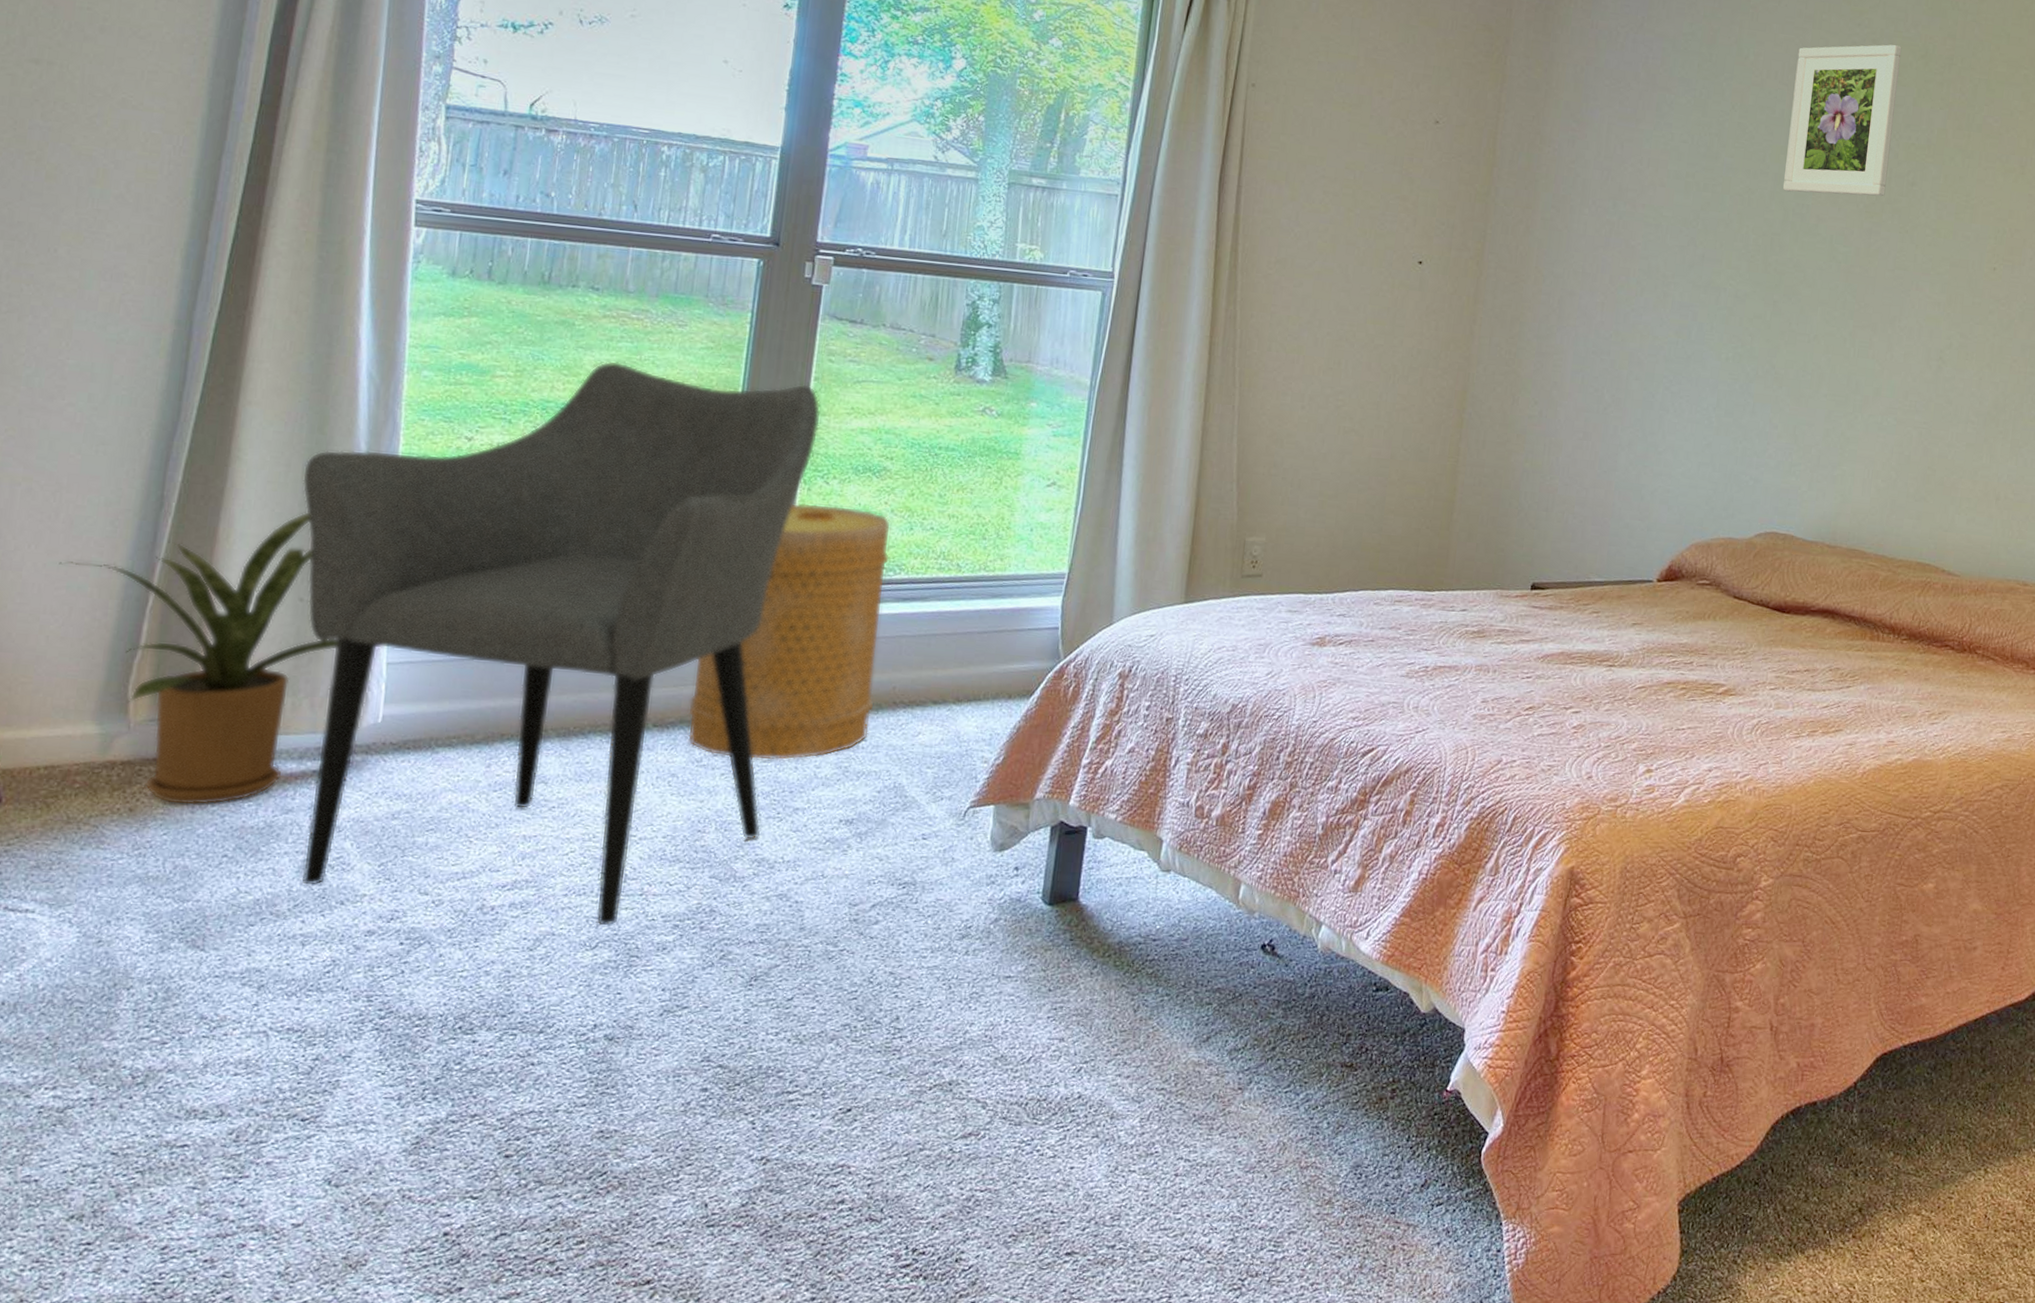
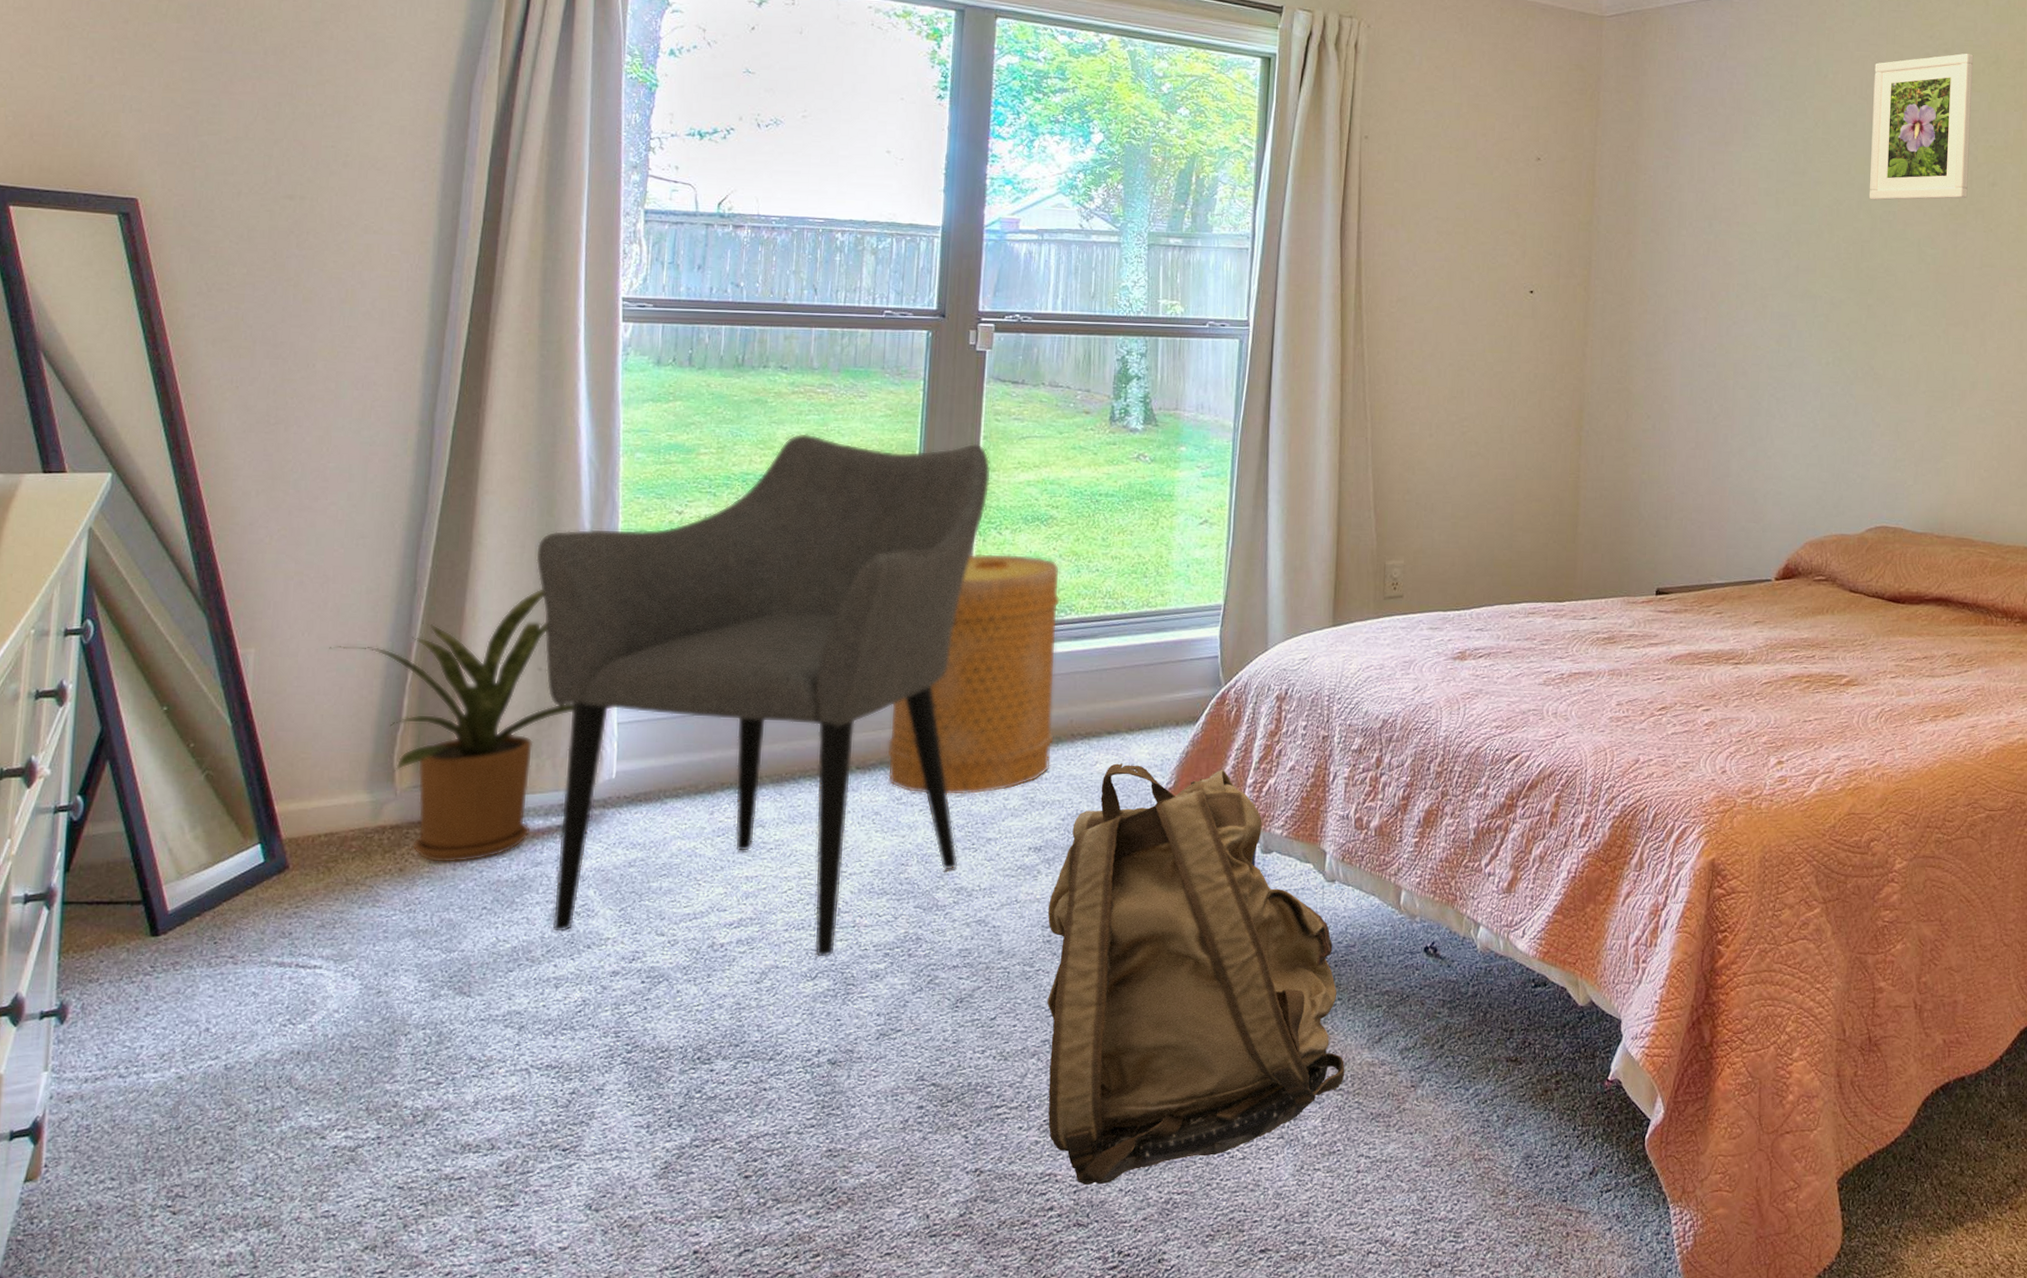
backpack: none [844,735,1169,1179] -> present [1047,763,1345,1185]

